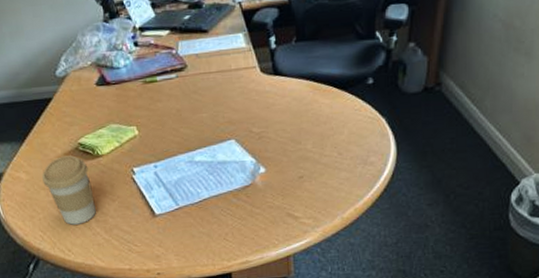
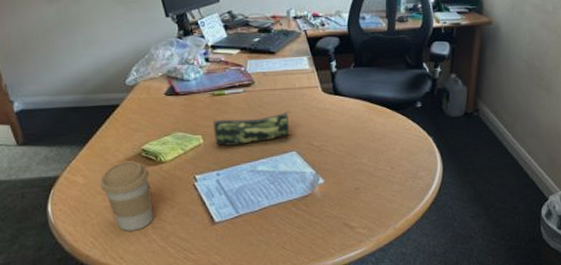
pencil case: none [147,95,228,137] -> present [213,111,291,146]

